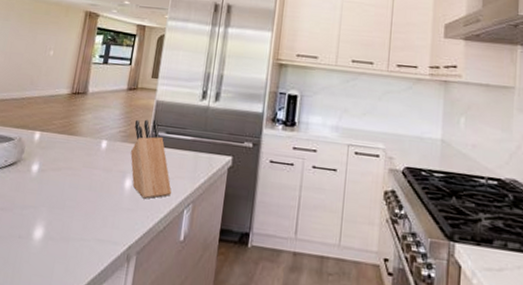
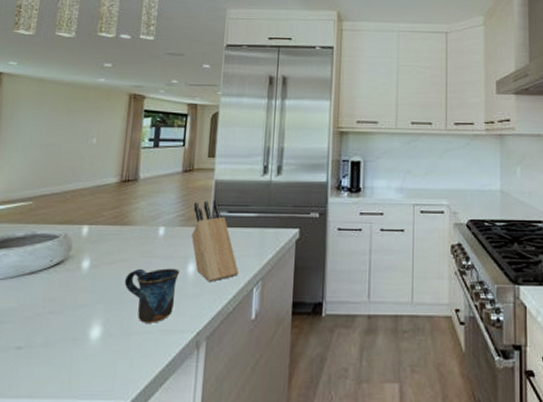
mug: none [67,177,118,232] -> present [124,268,180,323]

